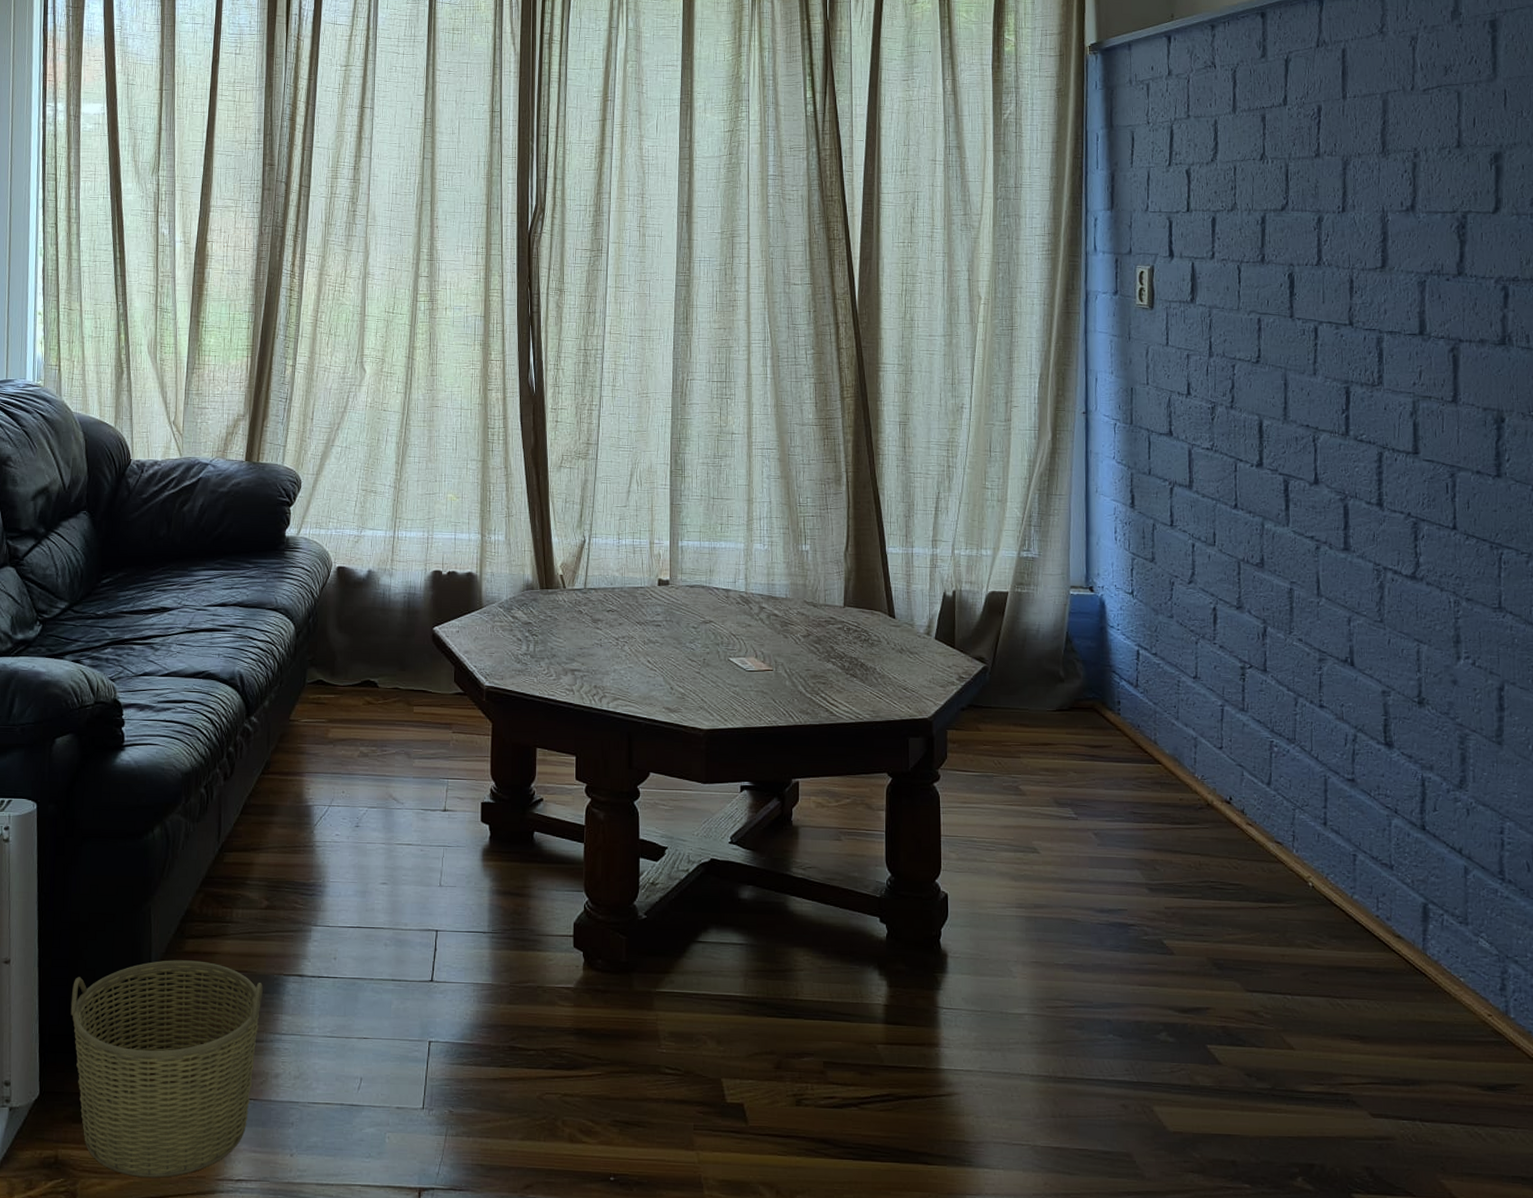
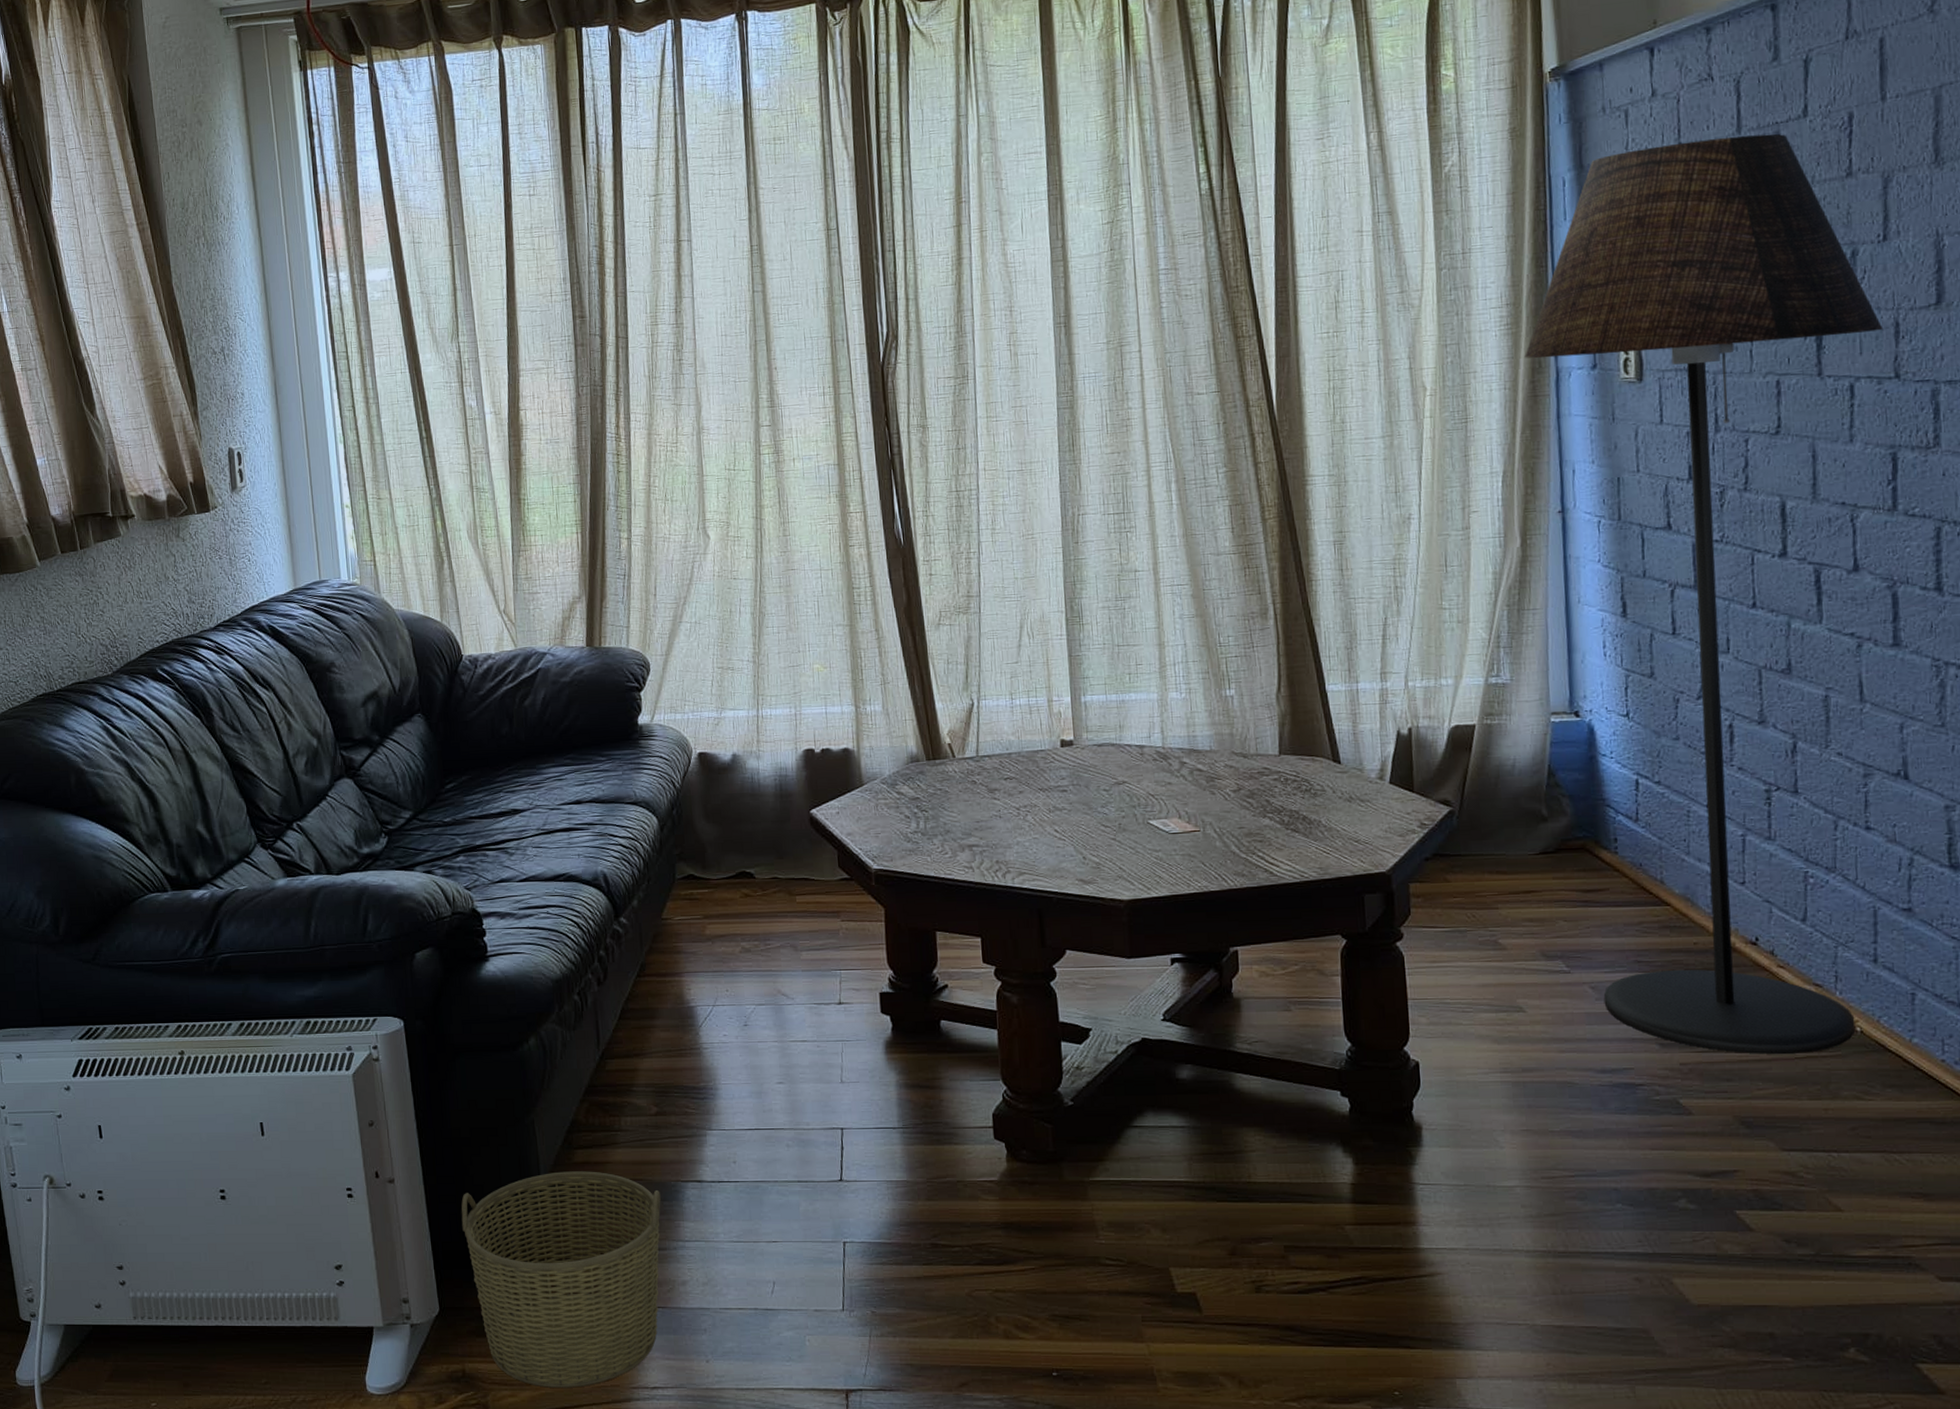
floor lamp: none [1061,115,1341,903] -> present [1524,133,1884,1054]

